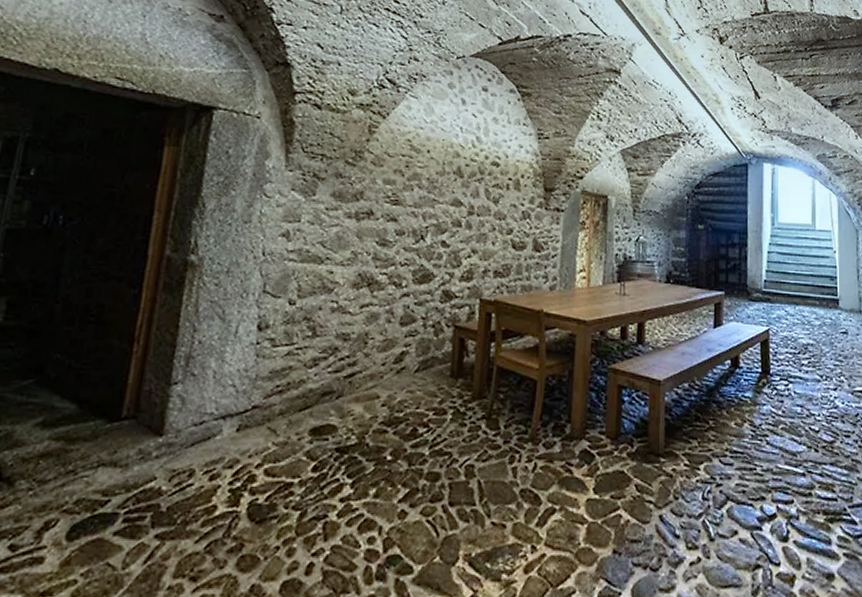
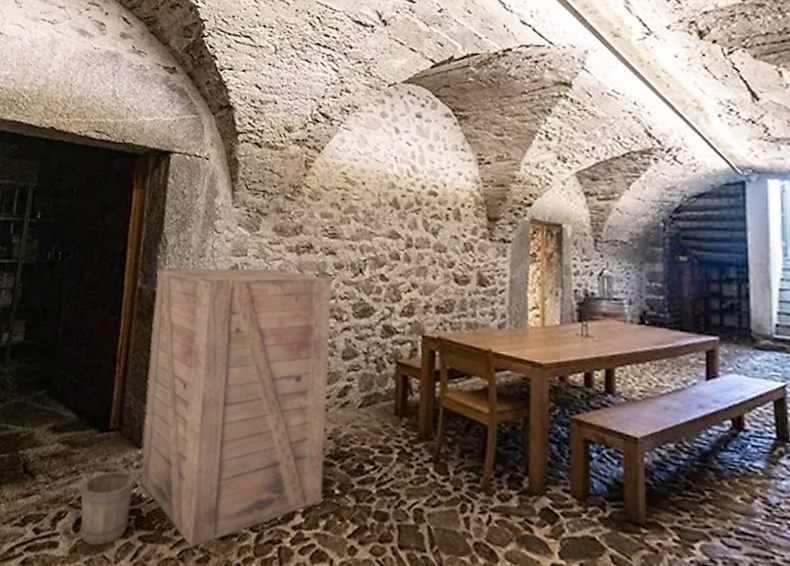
bucket: none [75,457,155,553] -> present [79,464,136,546]
wooden crate: none [161,234,392,538] -> present [141,268,332,548]

